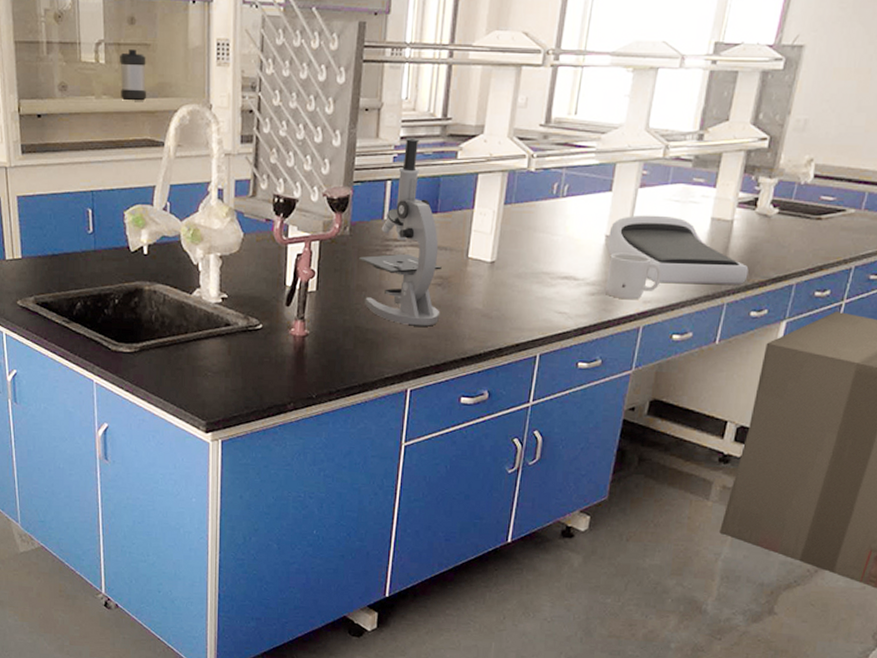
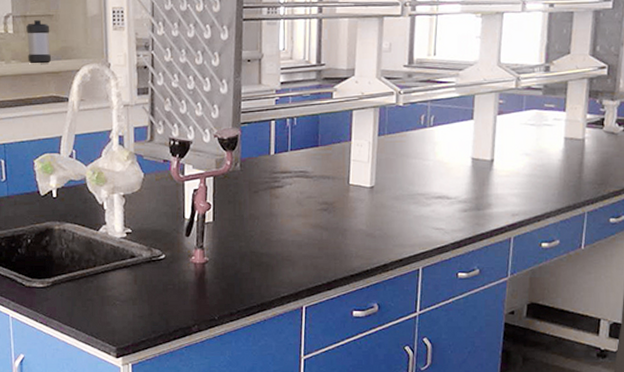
microscope: present [359,137,442,327] -> none [250,82,328,248]
mug: present [606,252,662,300] -> none [476,172,526,214]
scale: present [607,215,749,284] -> none [473,138,603,197]

